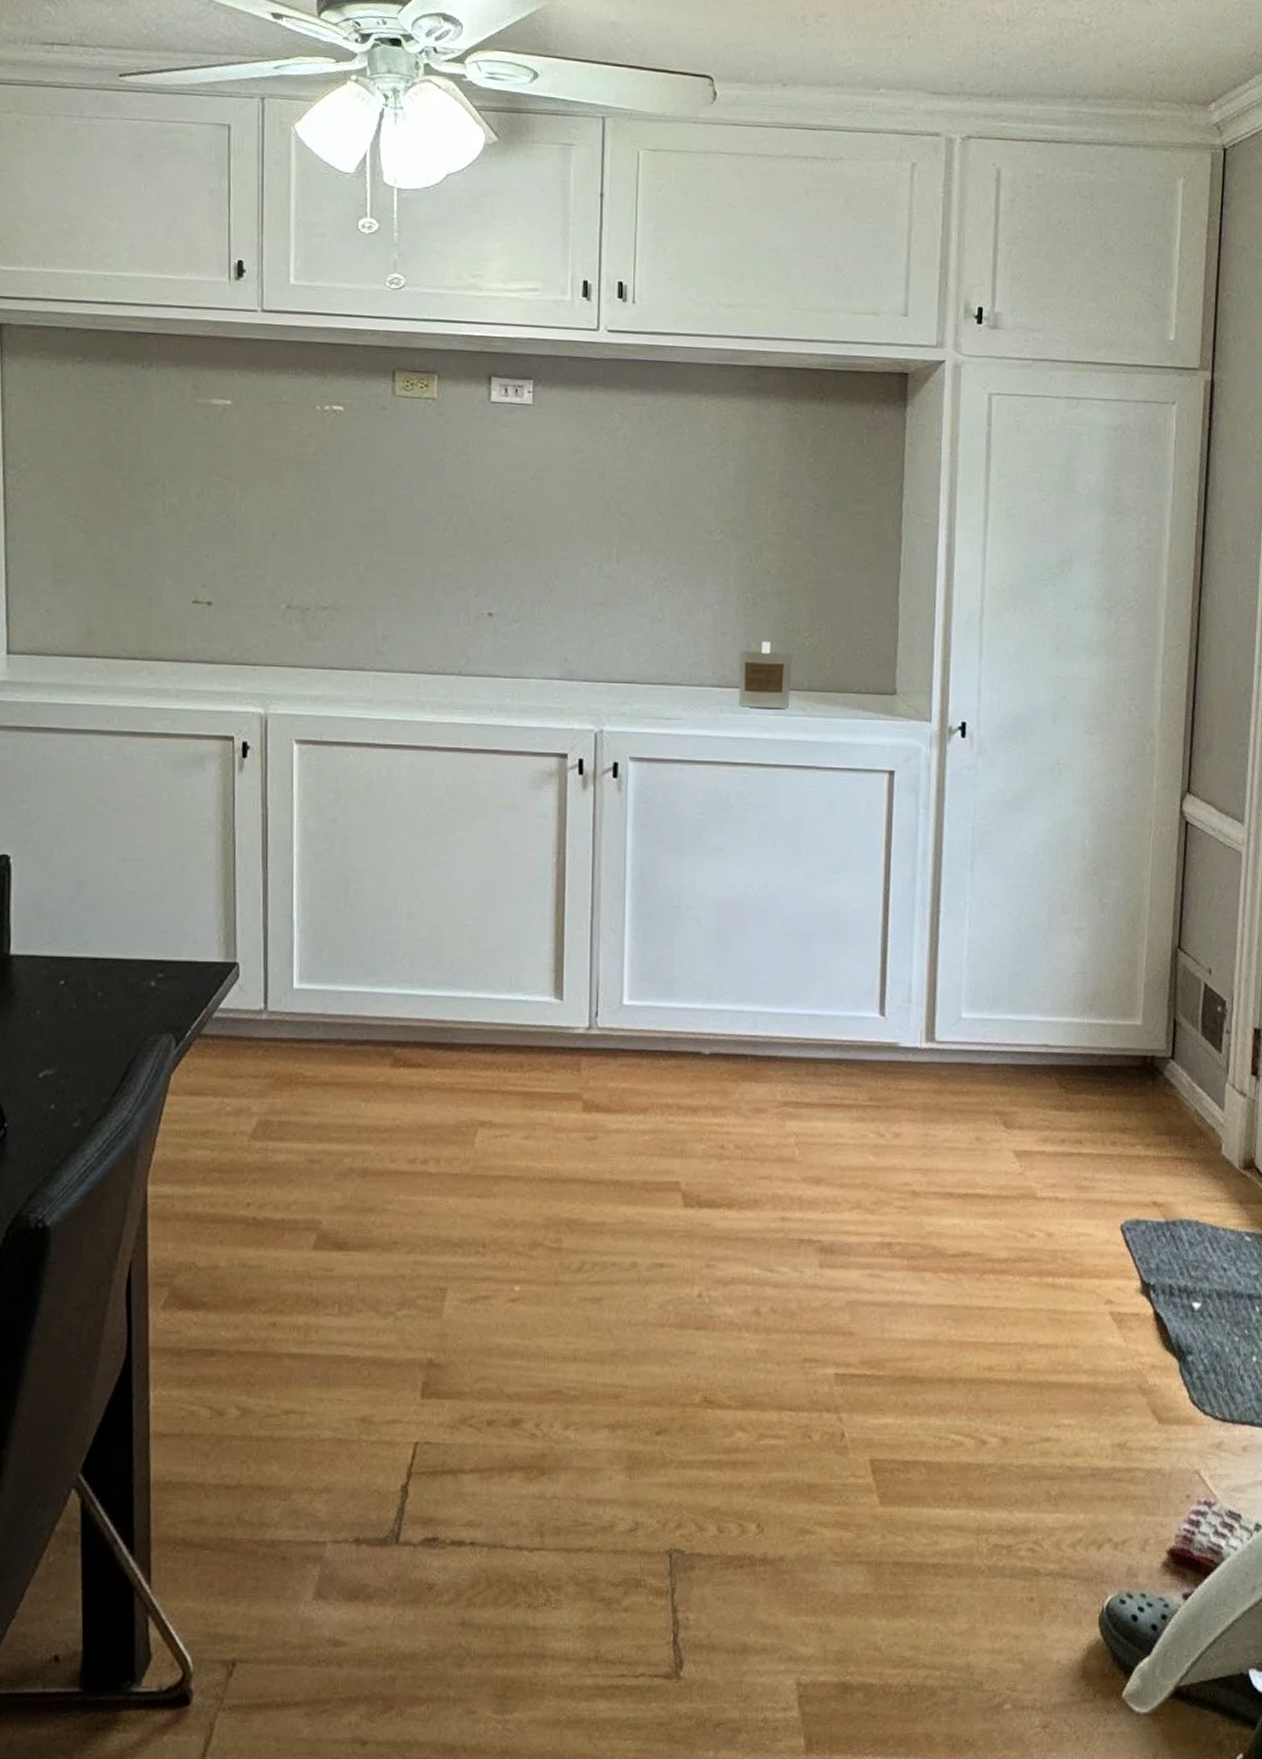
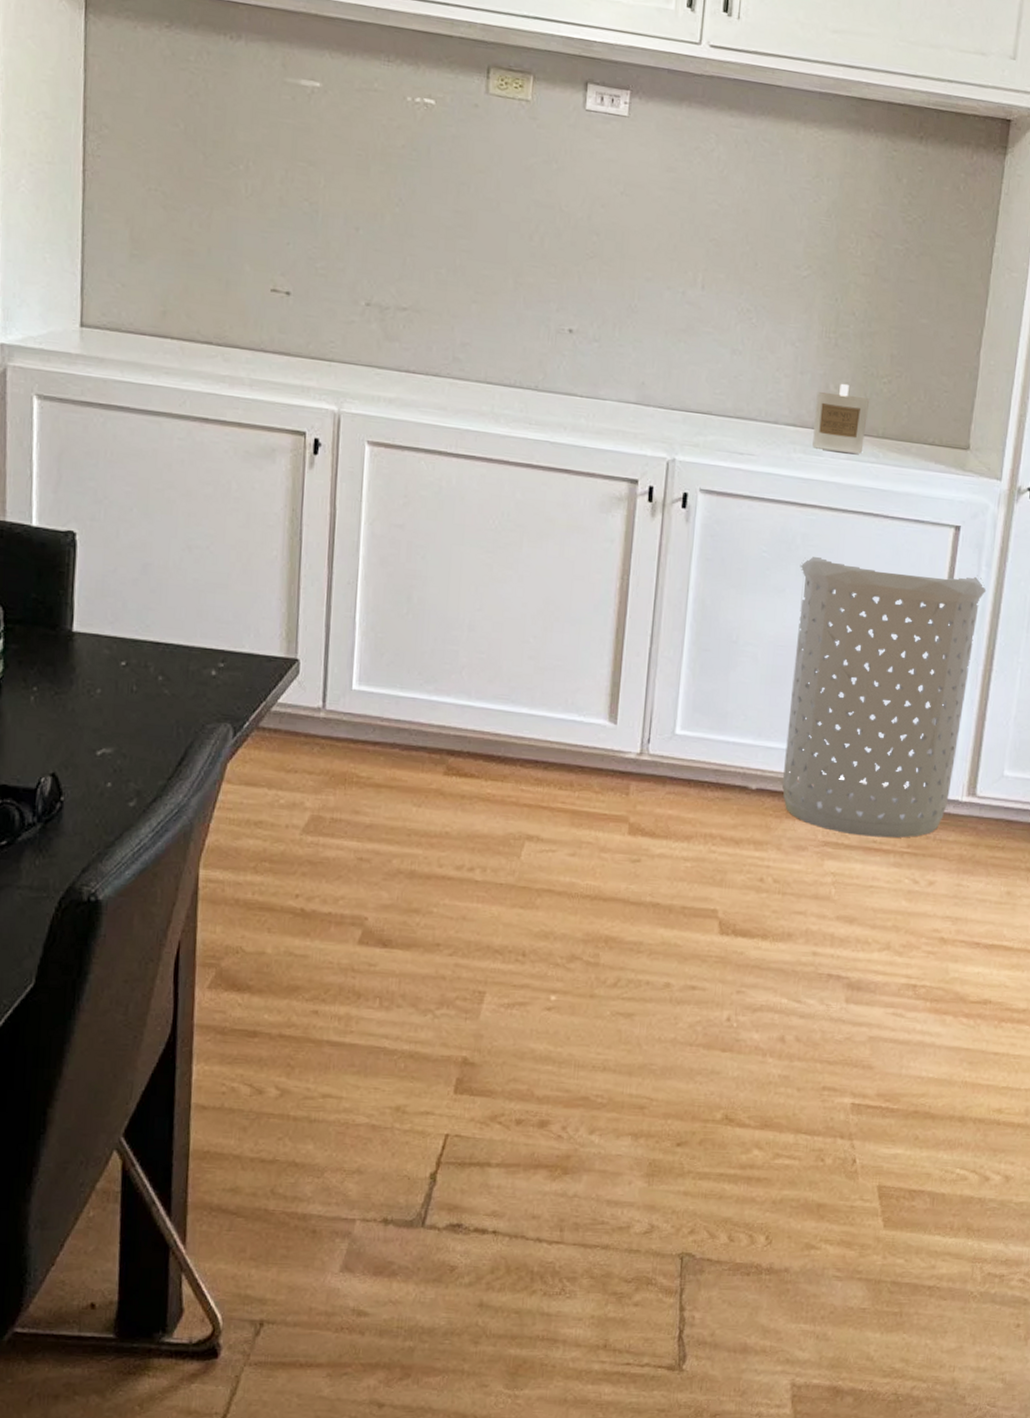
laundry basket: none [735,814,927,1093] -> present [781,557,987,838]

